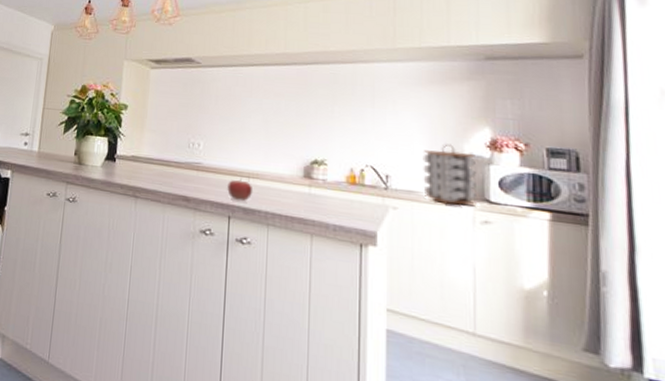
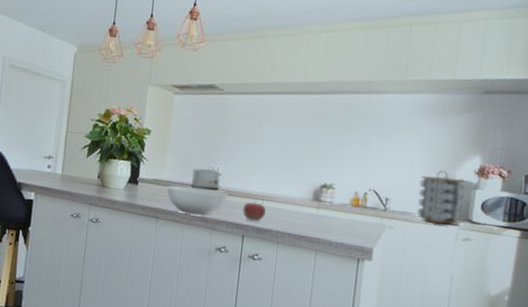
bowl: none [145,162,211,195] -> present [167,185,228,216]
toaster: none [170,143,203,168] -> present [191,168,222,191]

